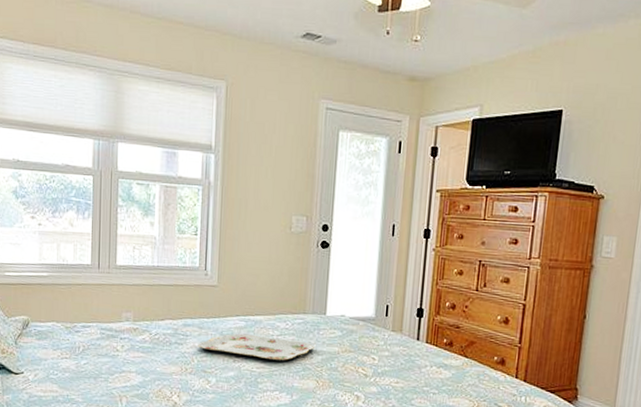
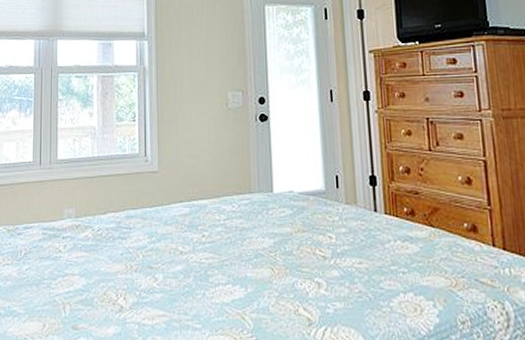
serving tray: present [198,333,314,361] -> none [142,221,265,249]

